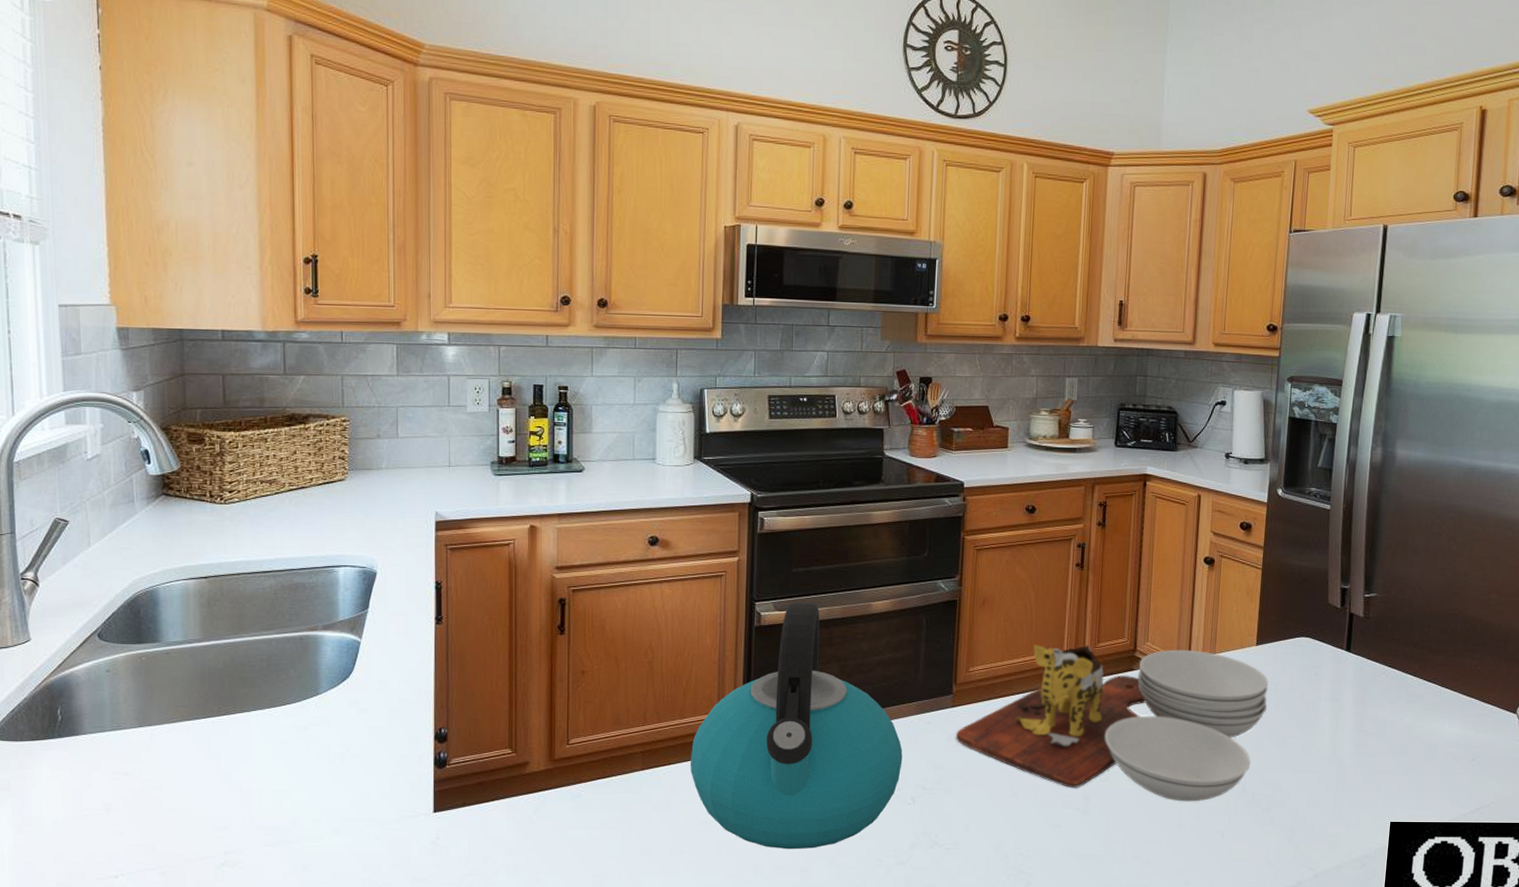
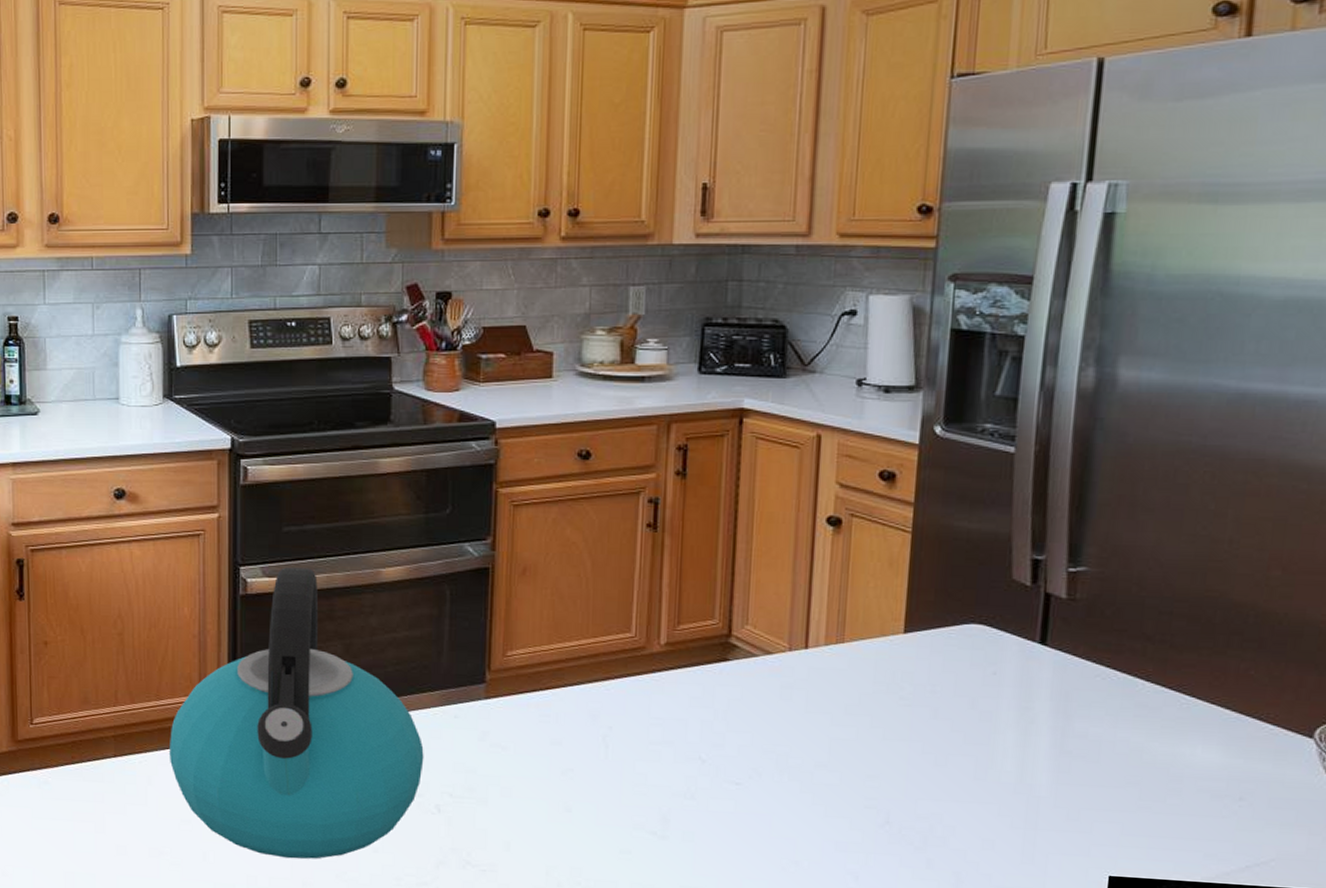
cutting board: present [956,645,1268,802] -> none [491,625,922,832]

